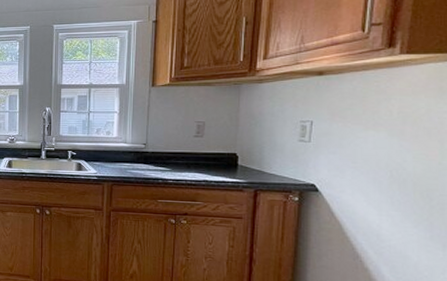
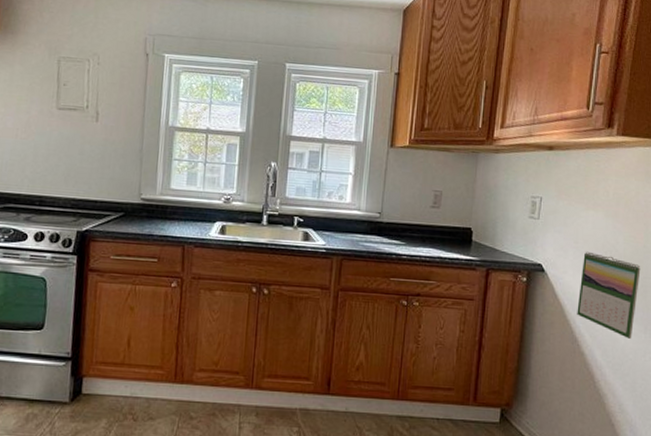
calendar: none [358,171,436,256] -> present [577,251,641,339]

